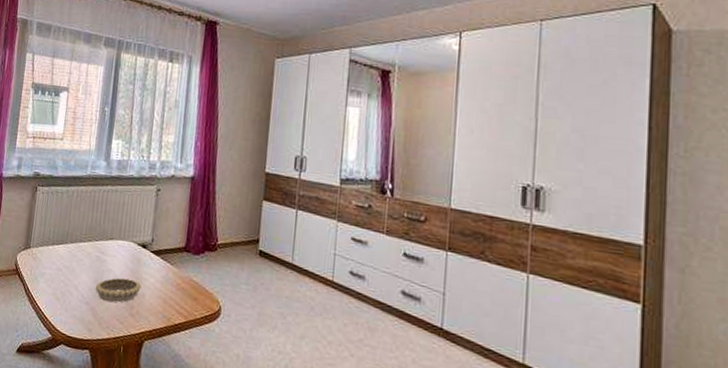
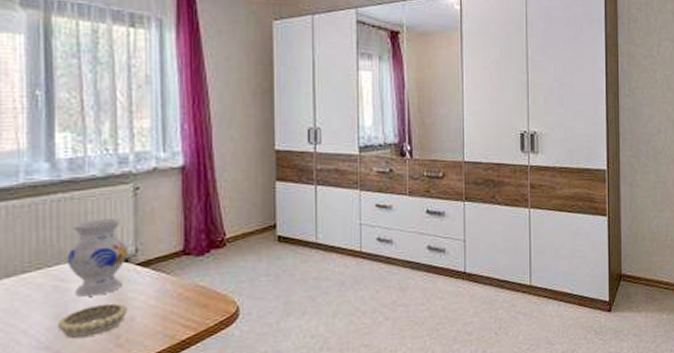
vase: none [107,209,147,271] -> present [66,218,128,297]

